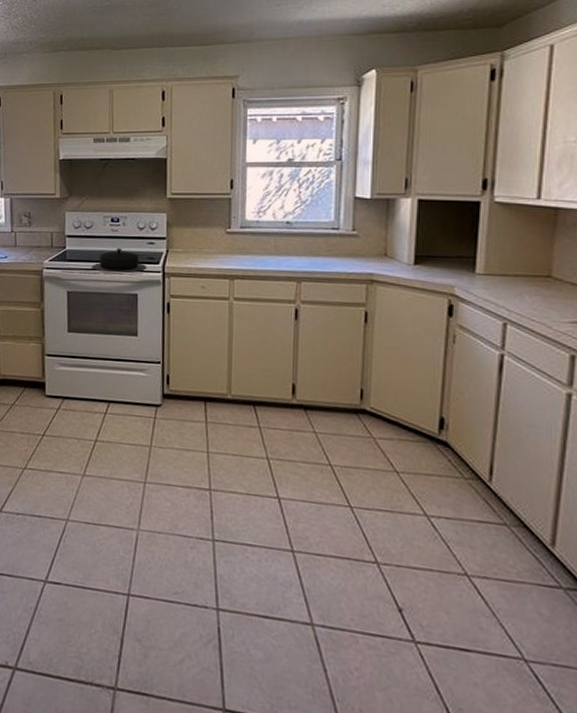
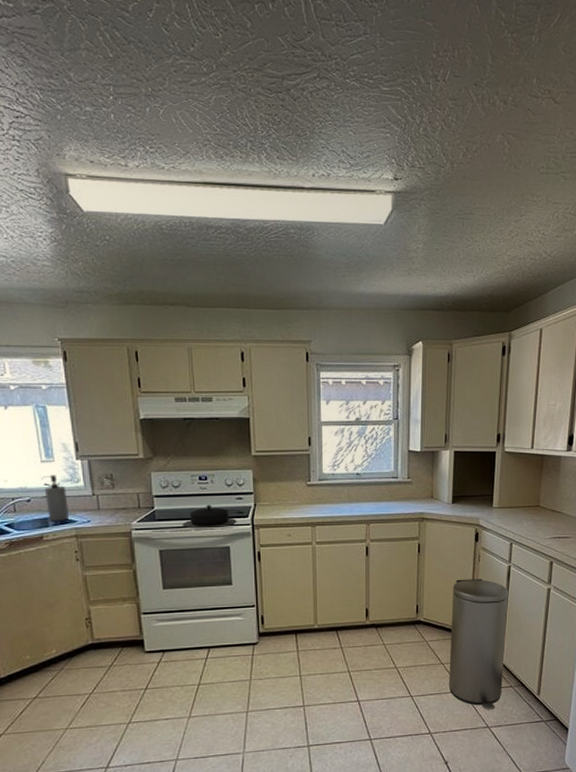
pedal bin: none [405,363,501,552] -> present [448,578,509,710]

